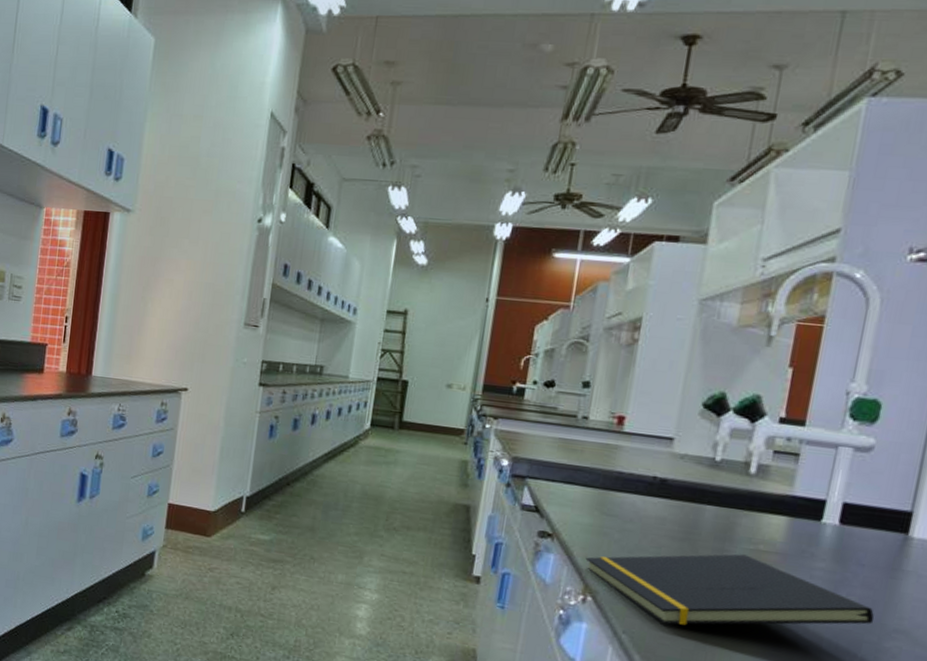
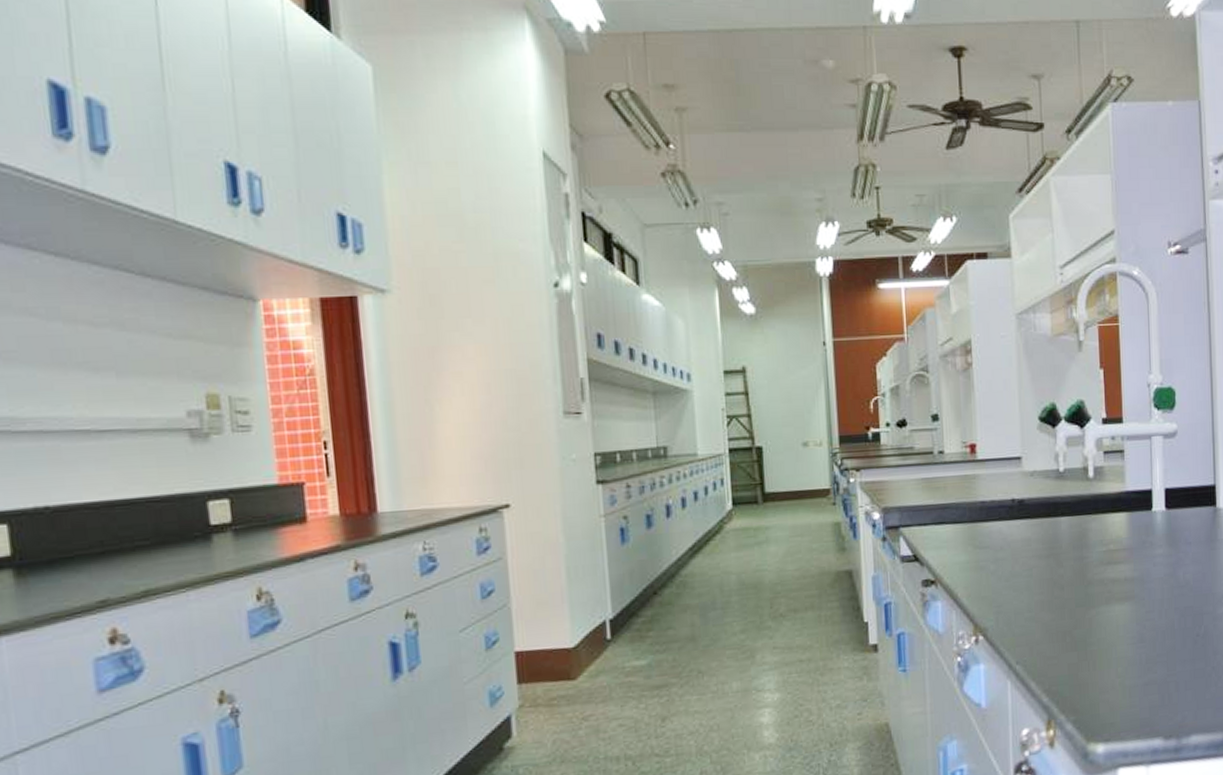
notepad: present [585,554,875,626] -> none [969,557,1207,644]

